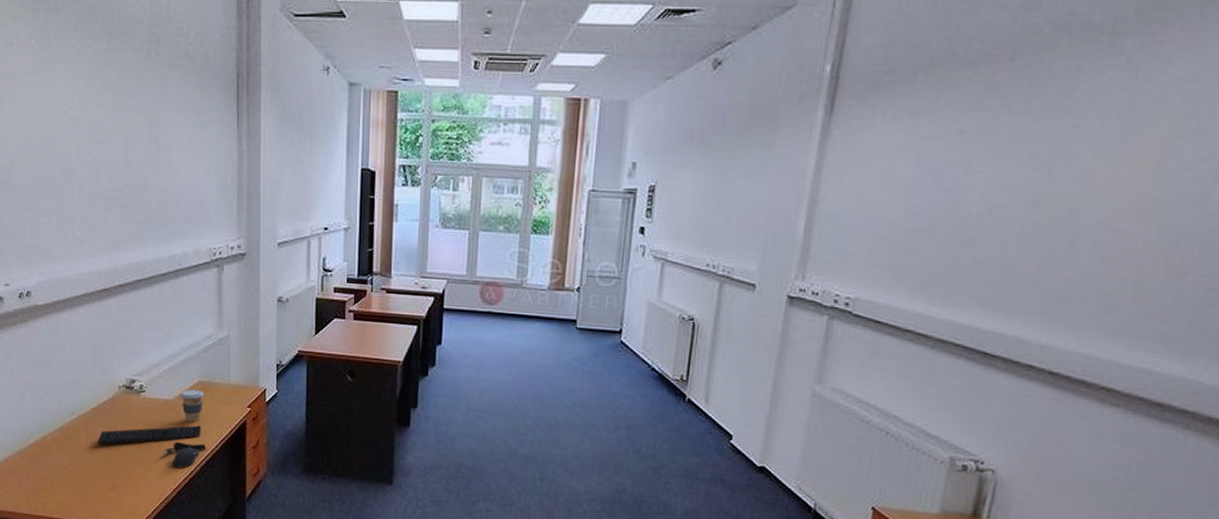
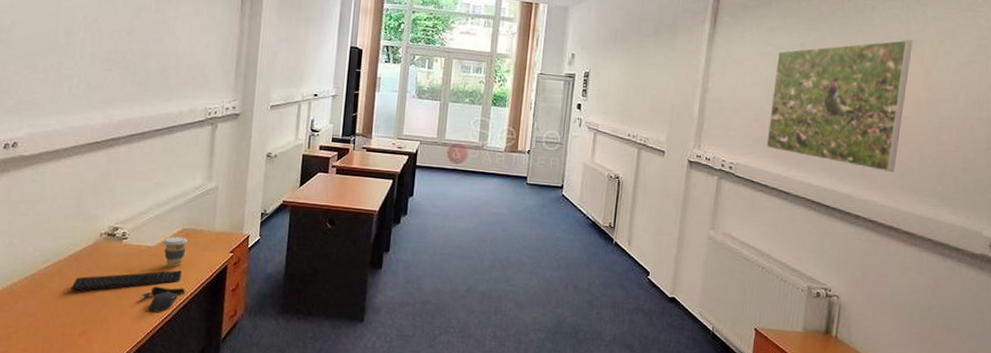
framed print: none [899,115,1141,306] -> present [766,39,913,172]

